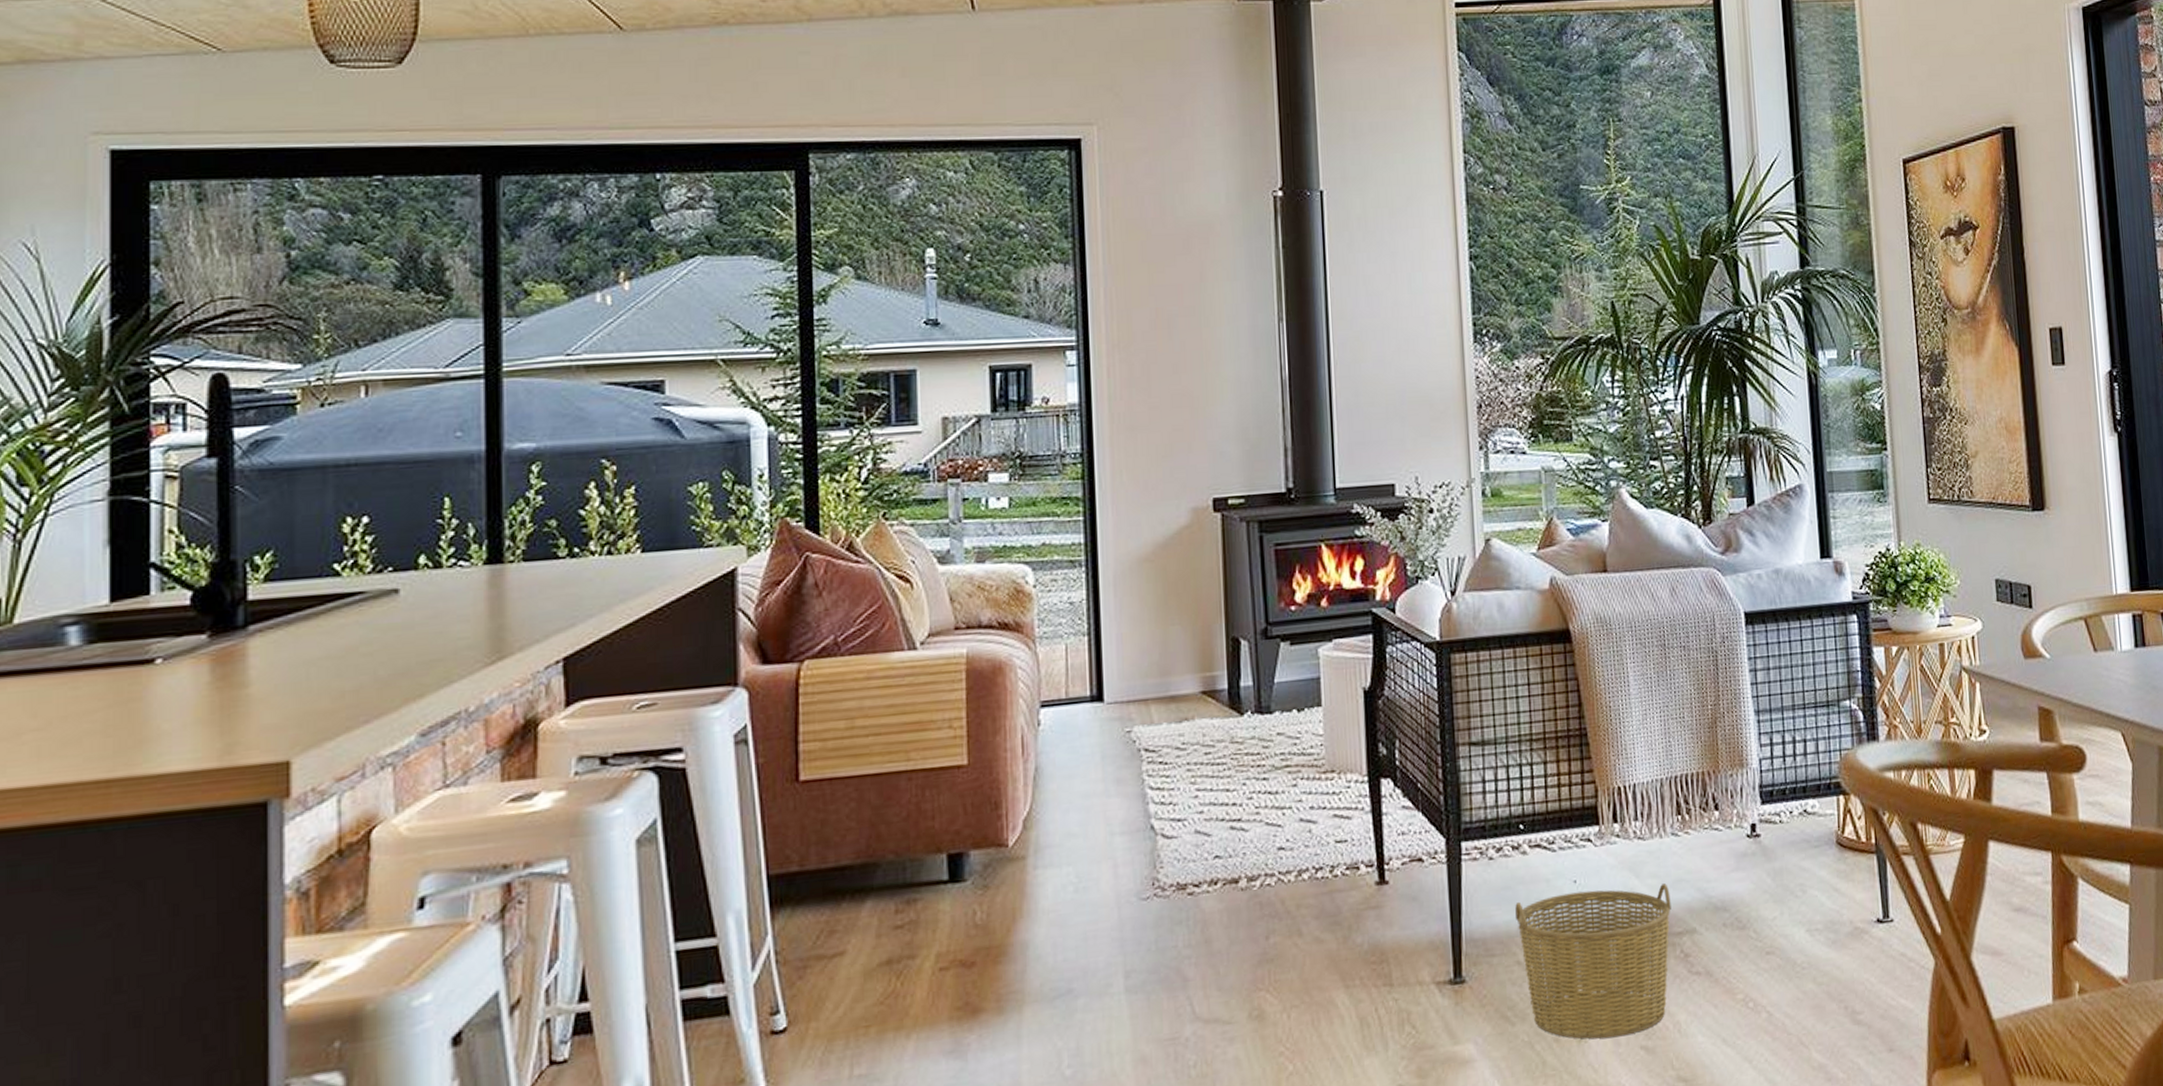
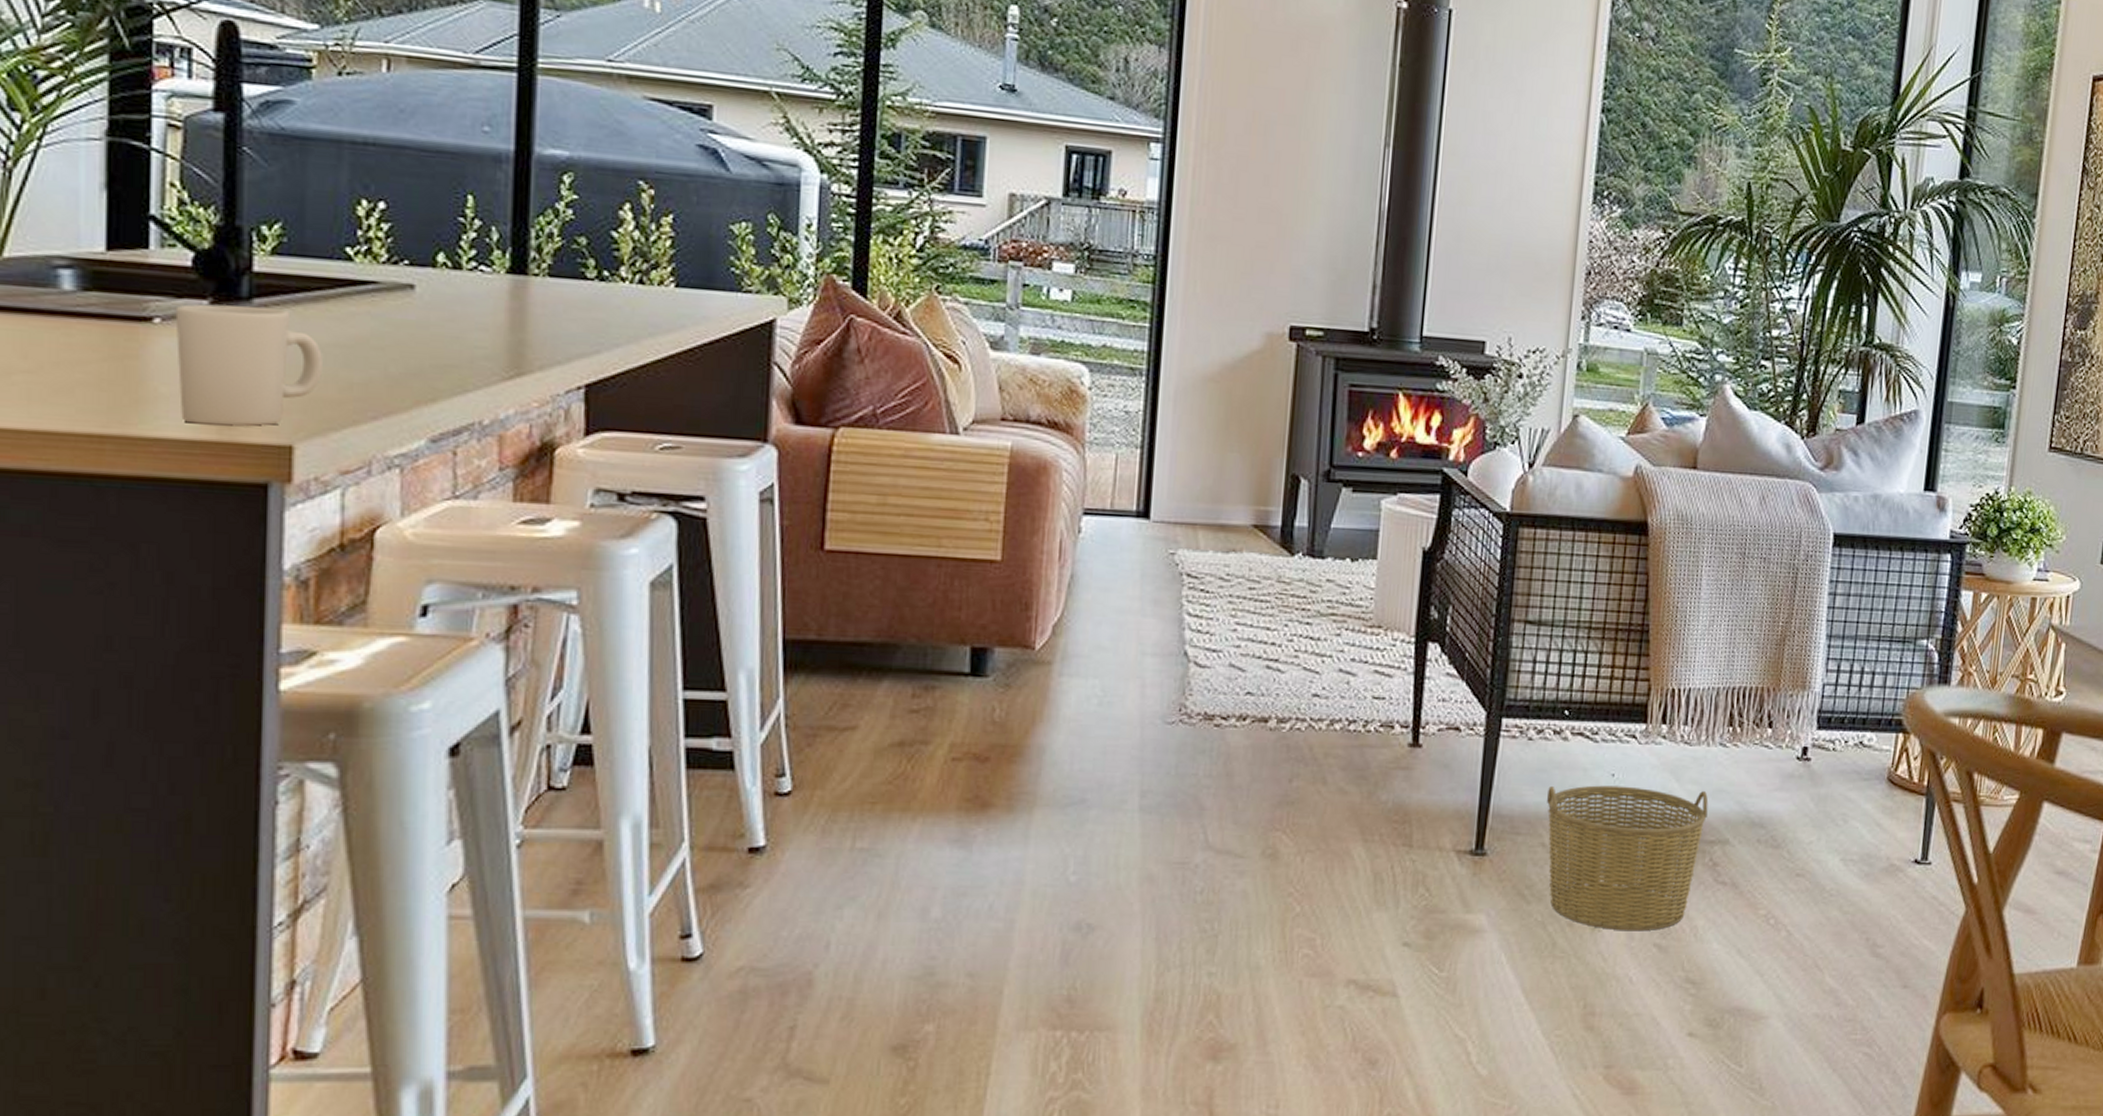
mug: none [176,632,317,756] -> present [175,304,324,428]

